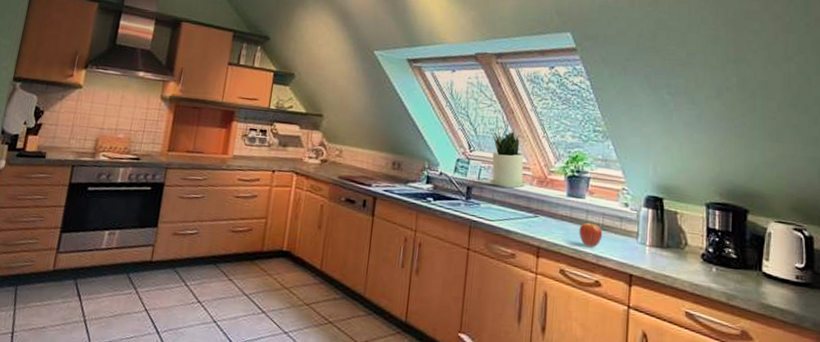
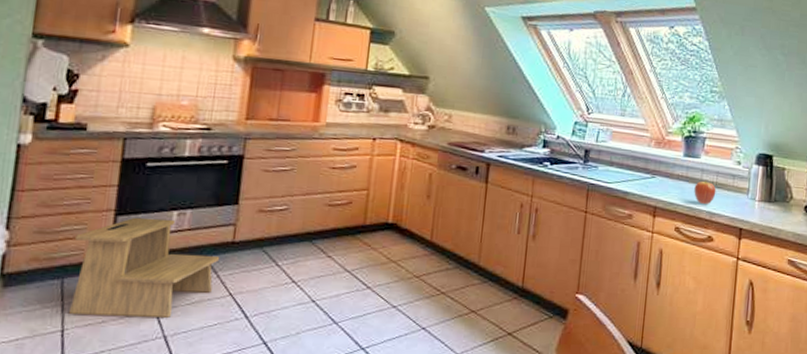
step stool: none [19,234,140,328] -> present [69,217,220,318]
planter: present [489,130,527,188] -> none [608,91,645,150]

